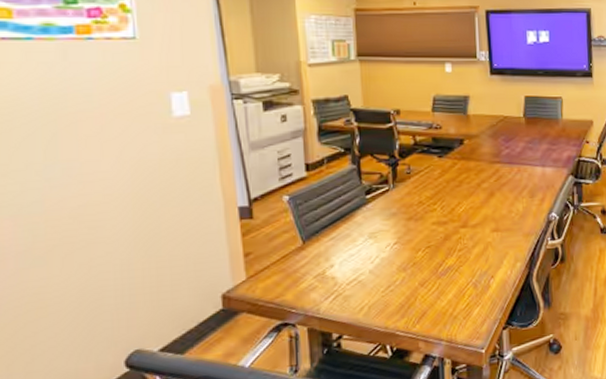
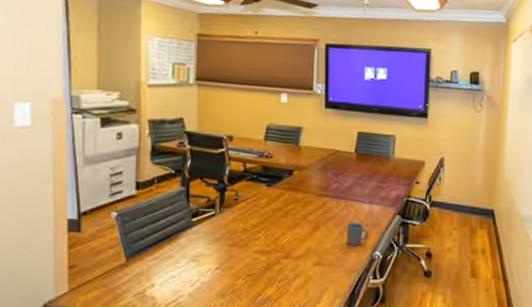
mug: none [522,186,544,210] -> present [347,223,369,247]

